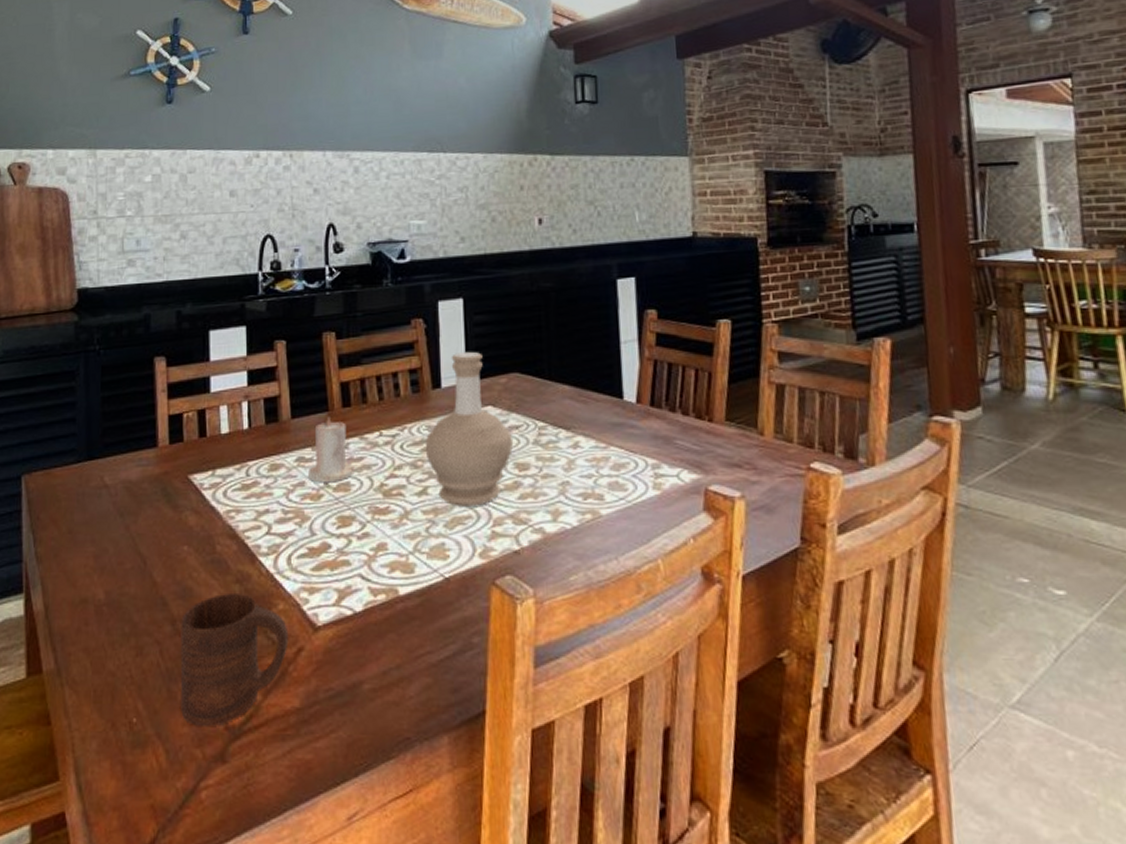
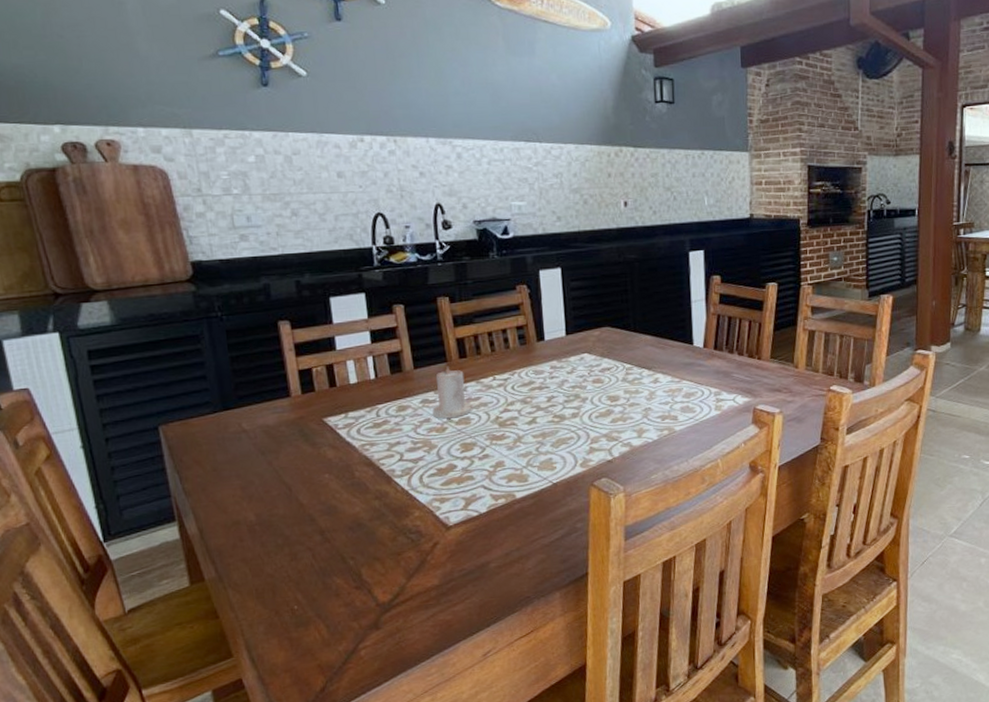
cup: present [180,594,289,726] -> none [329,507,426,606]
bottle: present [425,351,513,507] -> none [532,310,605,431]

